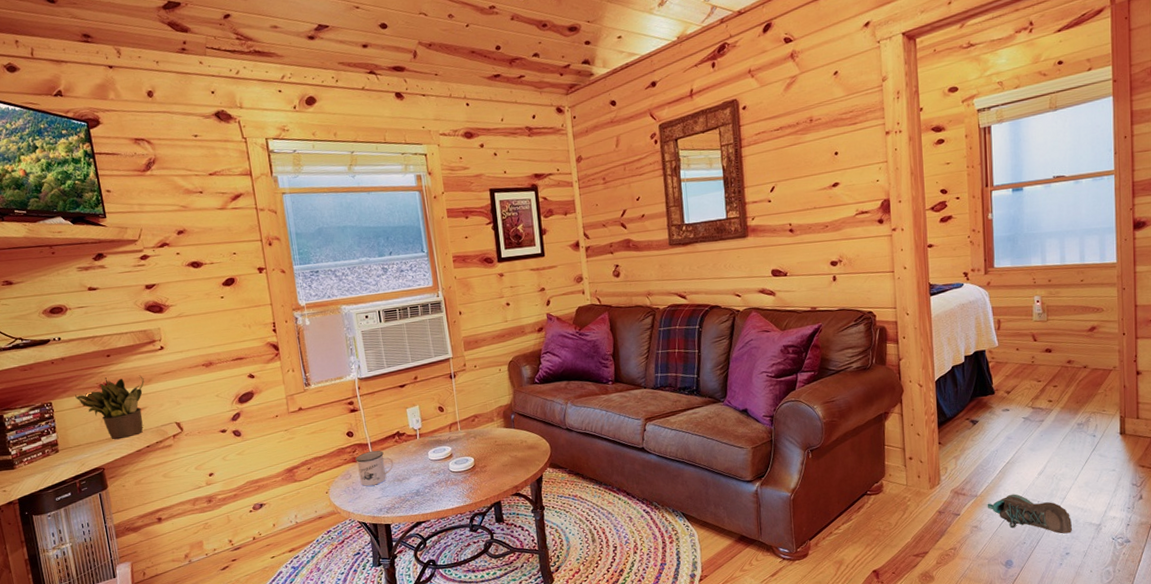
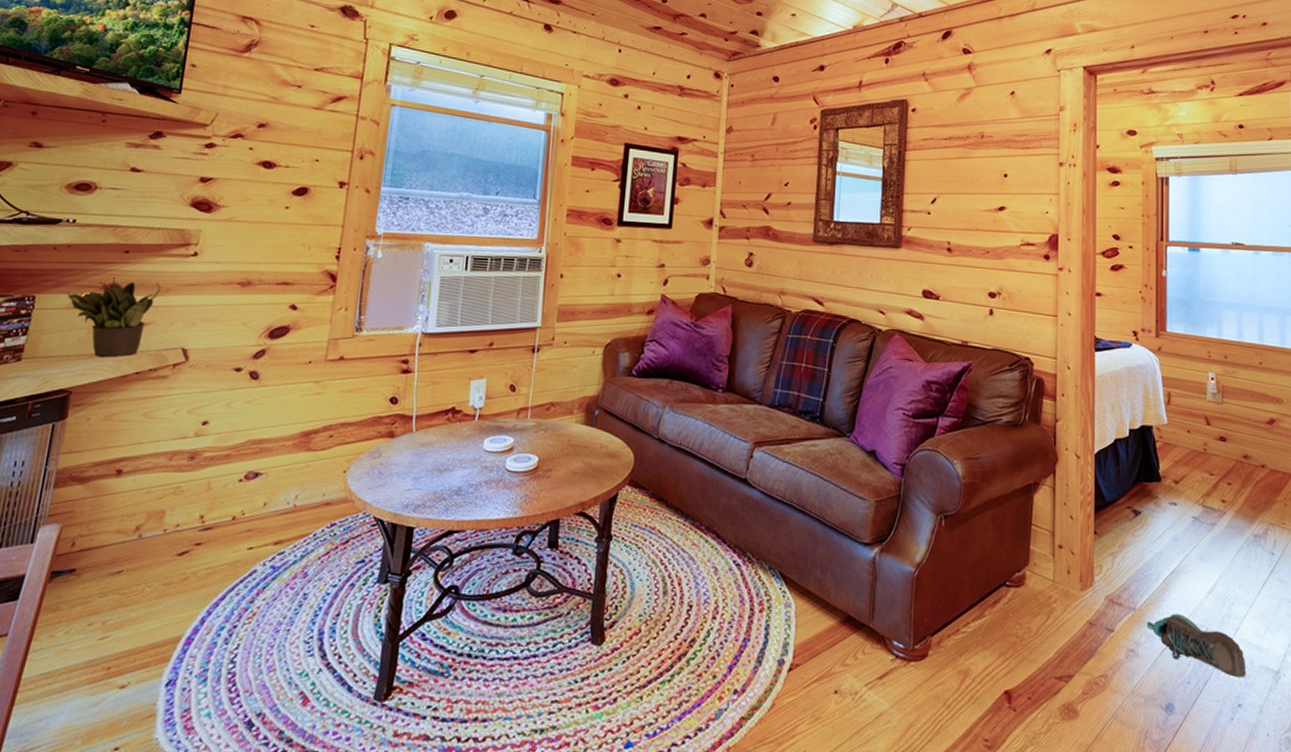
mug: present [355,450,394,486] -> none [390,426,439,472]

